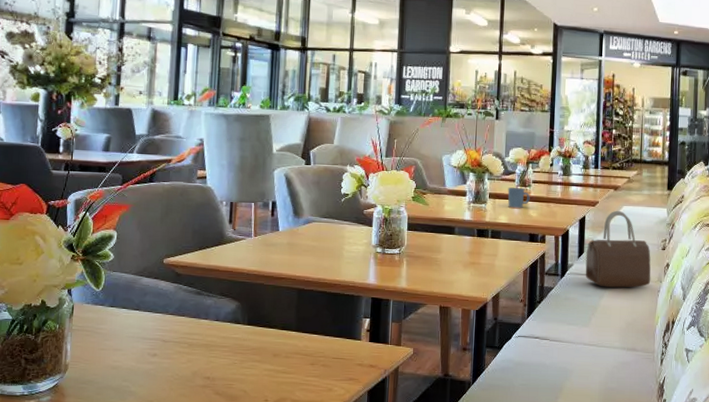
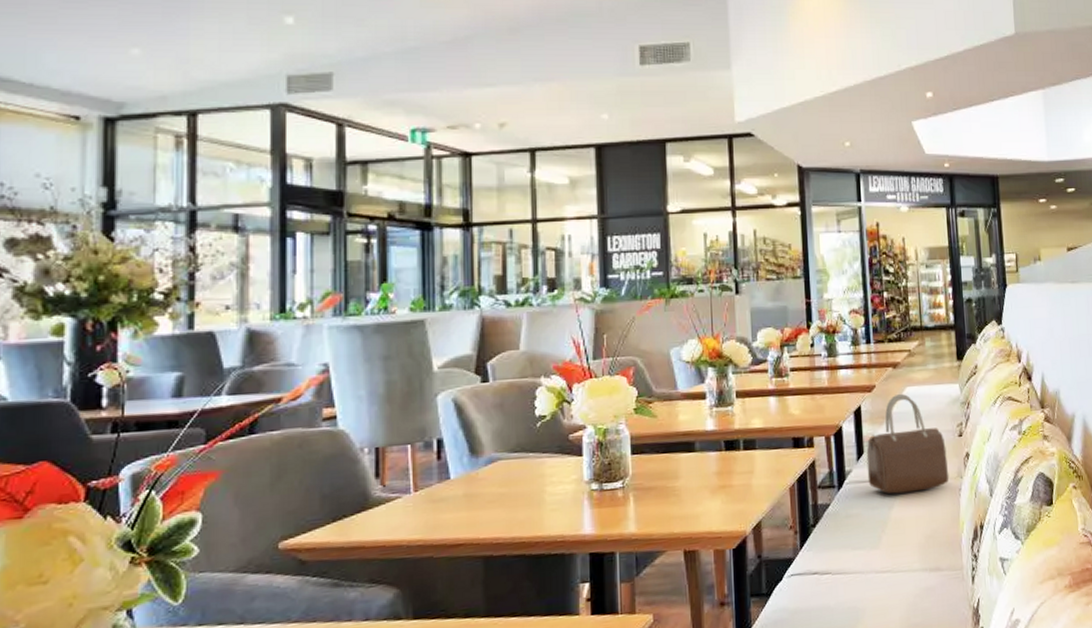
mug: present [507,188,530,209] -> none [759,380,789,408]

